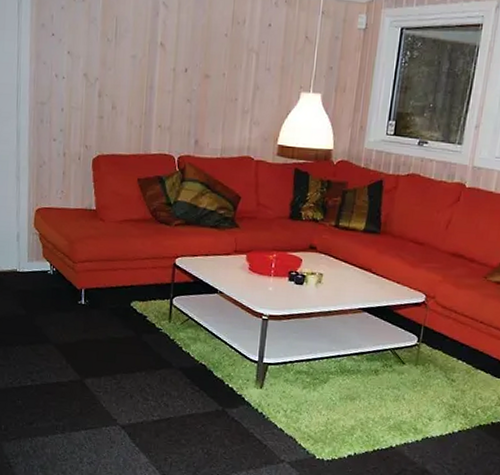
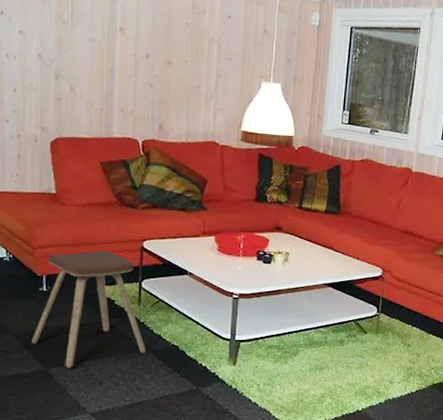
music stool: none [70,266,175,381] -> present [31,250,146,369]

